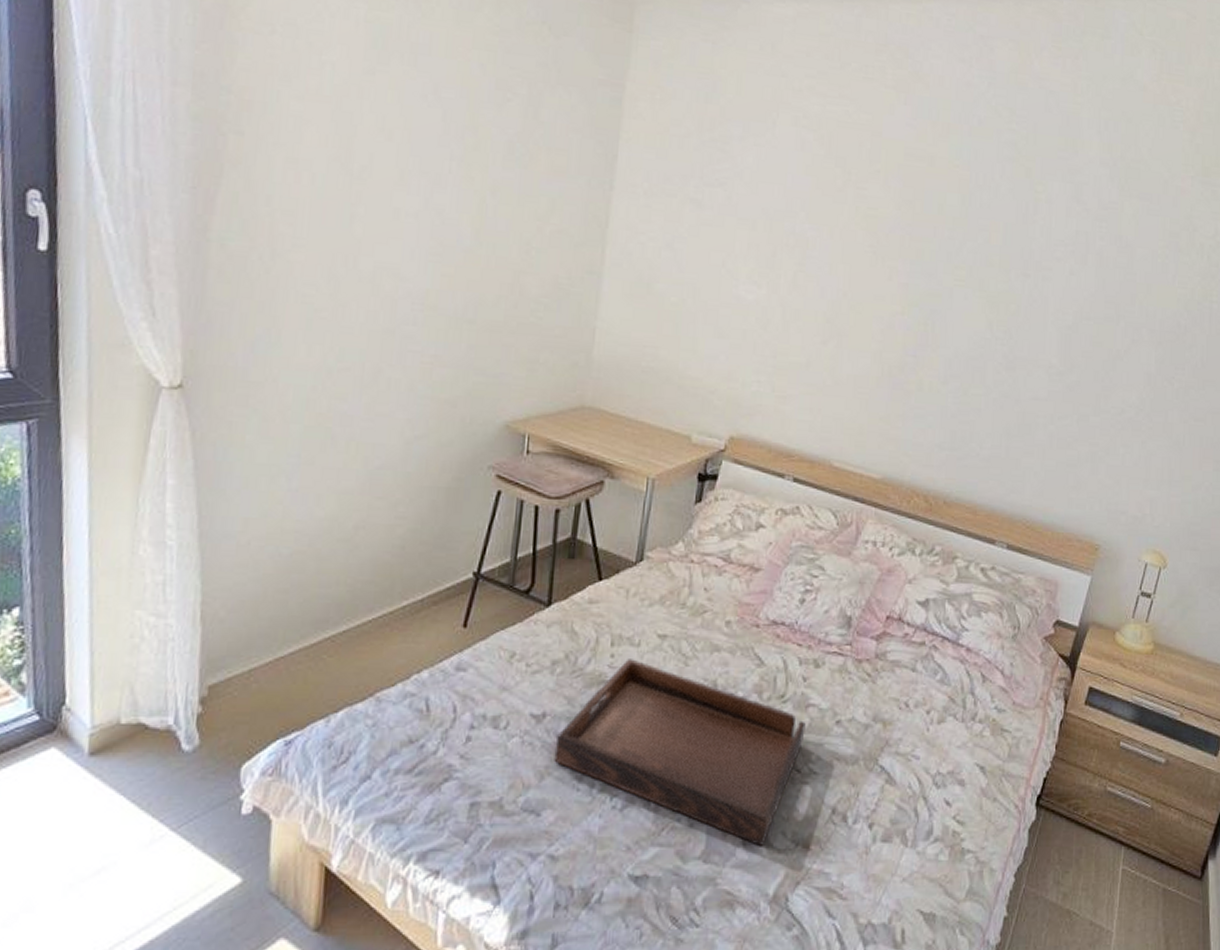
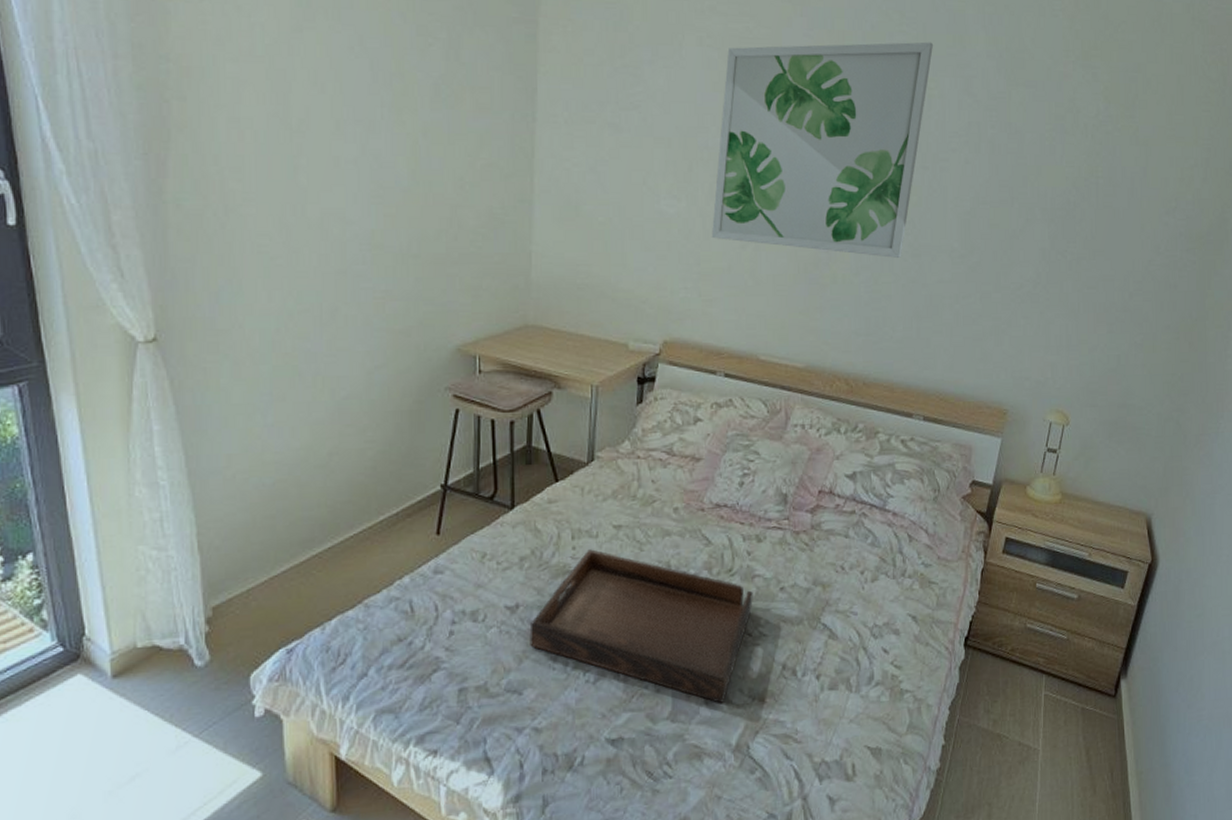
wall art: none [790,130,1043,369] -> present [711,42,933,258]

